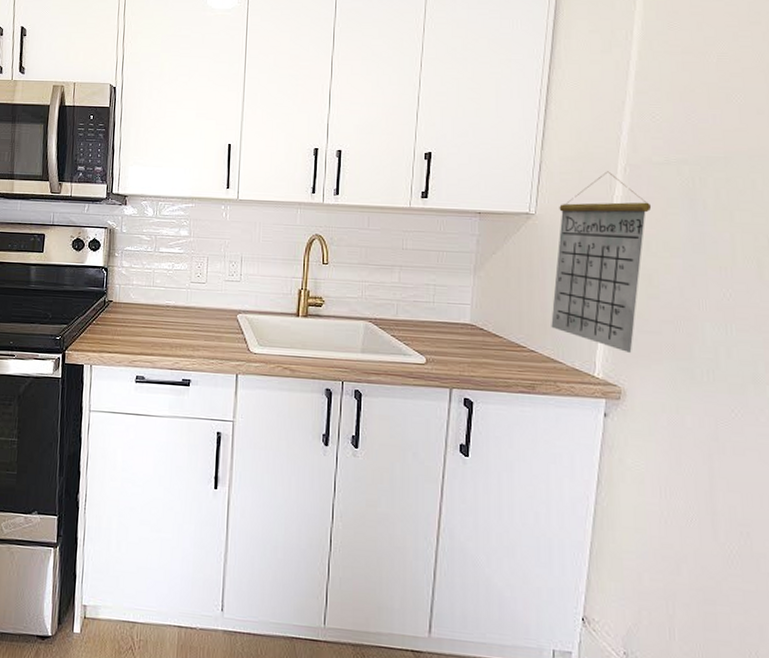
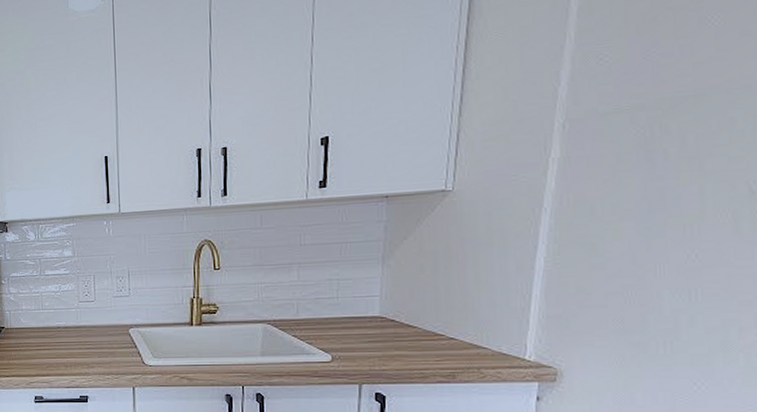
calendar: present [551,171,652,354] -> none [473,131,597,332]

